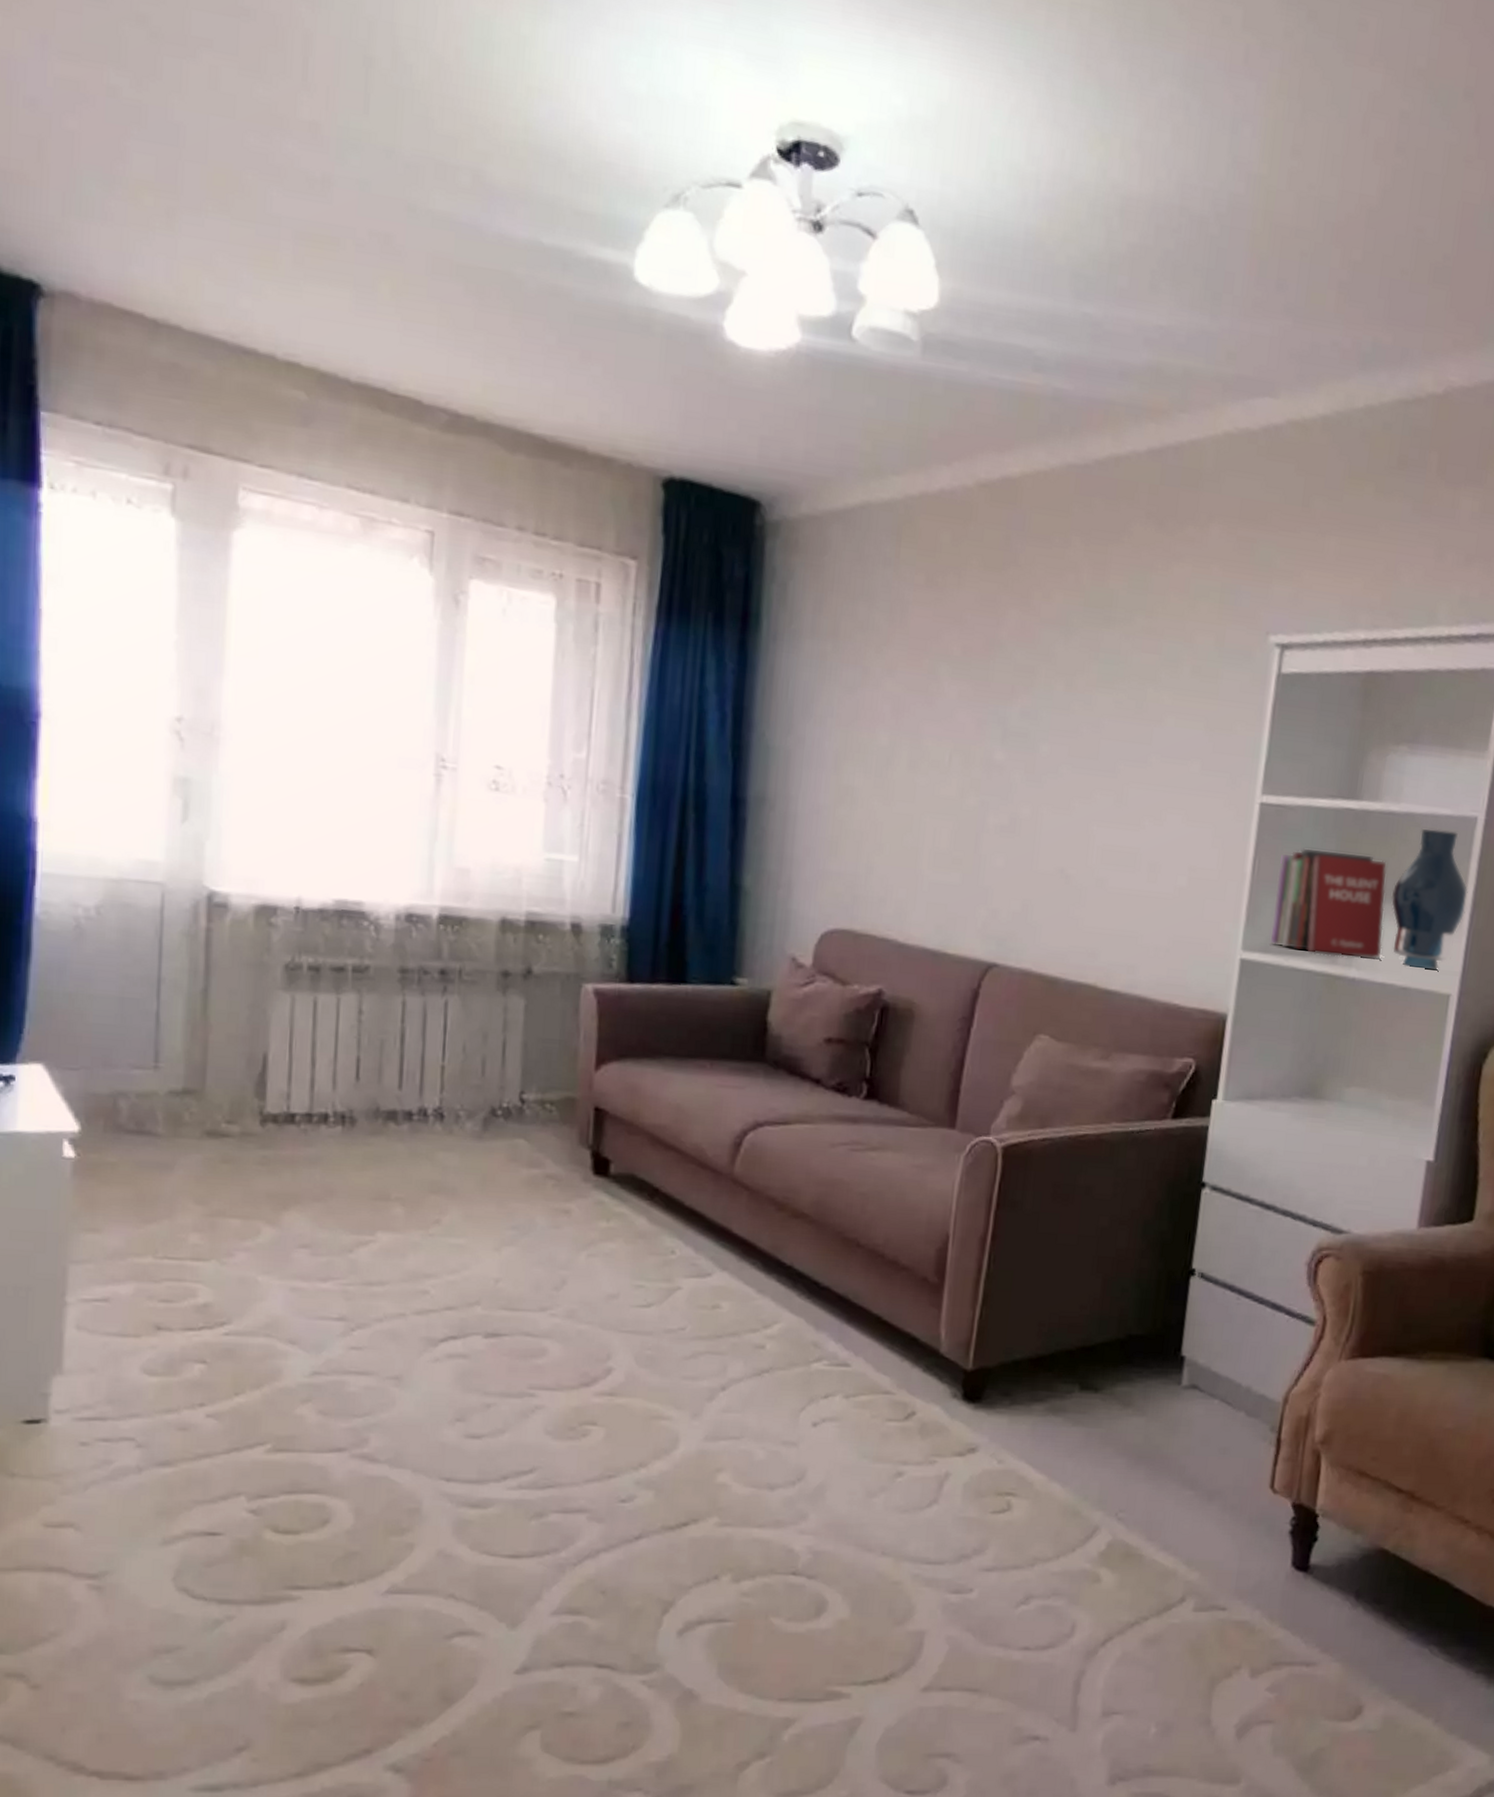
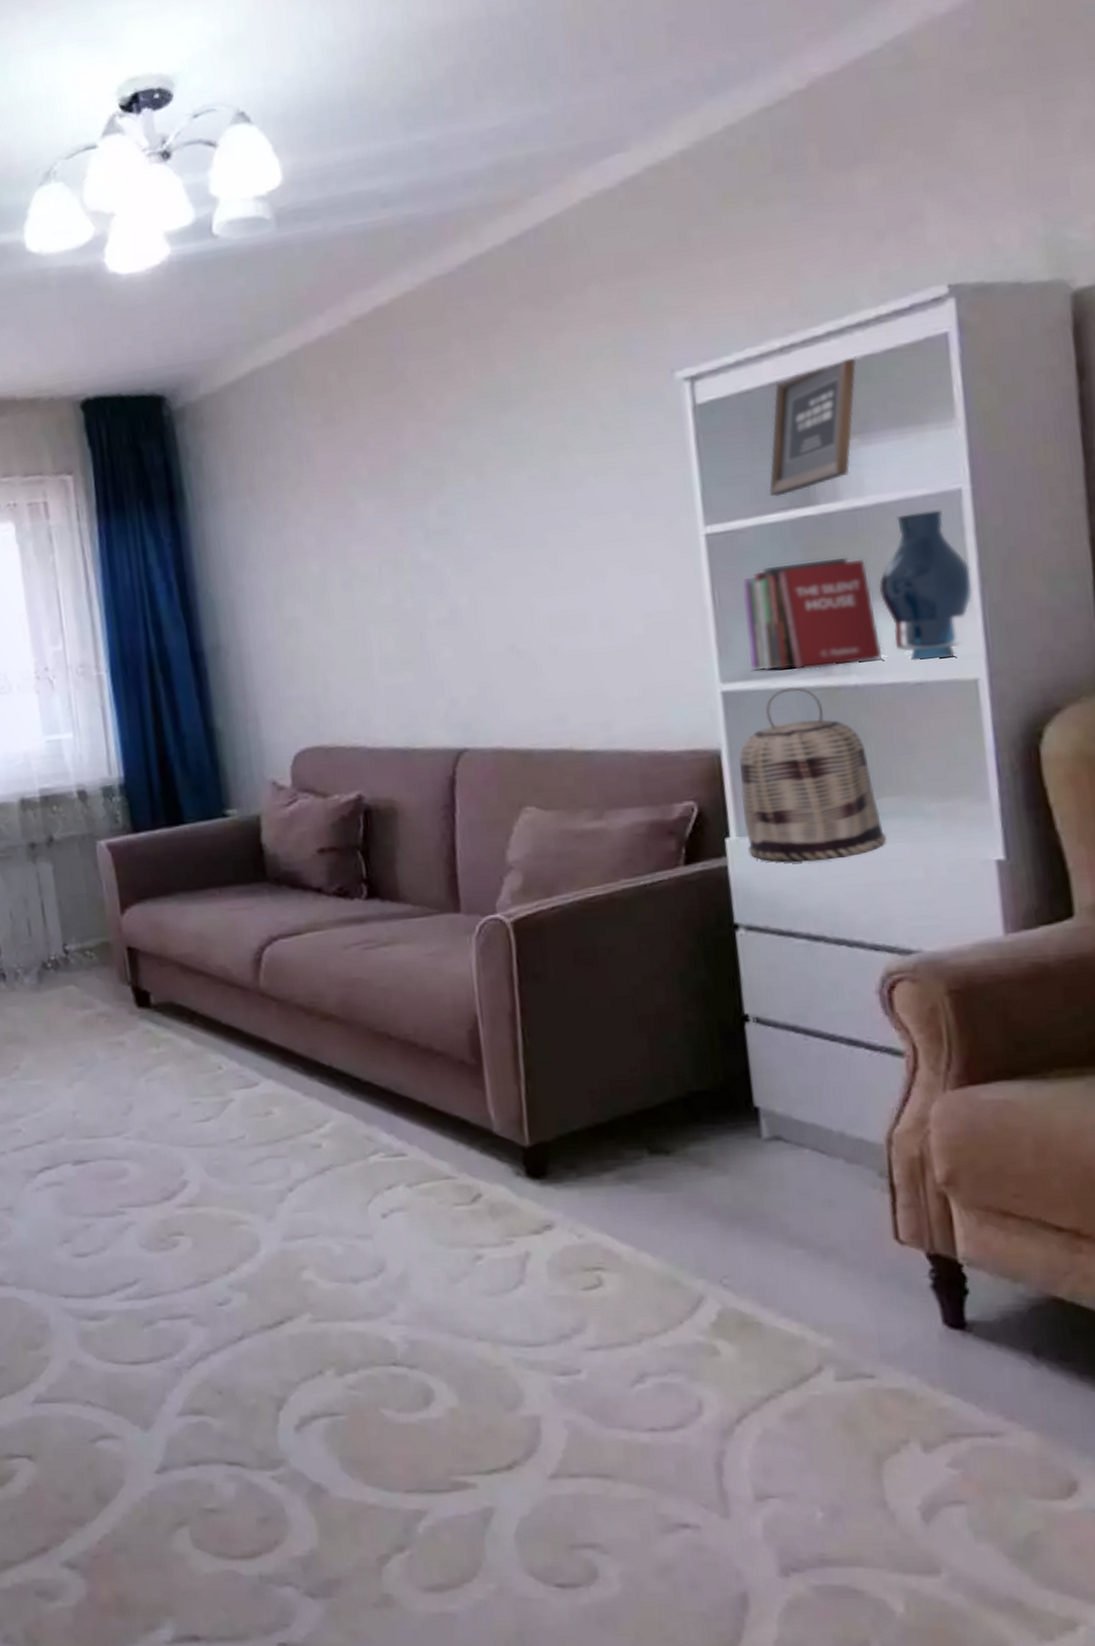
basket: none [1229,968,1348,1137] -> present [739,687,886,862]
picture frame: none [1323,668,1424,784] -> present [768,356,857,497]

